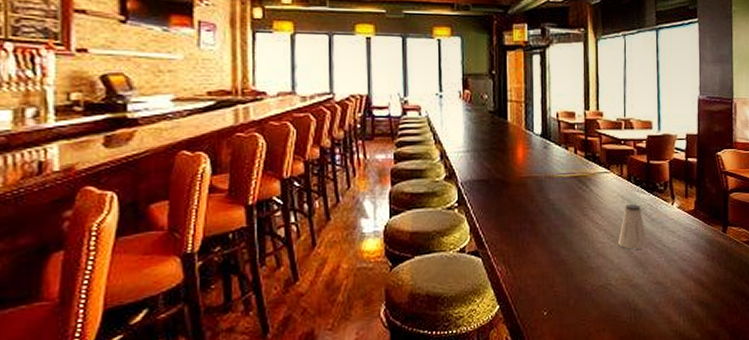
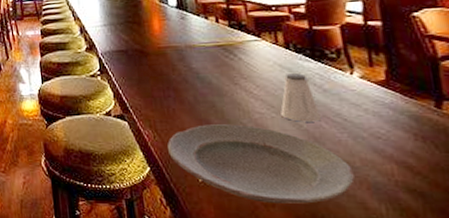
plate: none [519,254,665,329] -> present [167,124,355,205]

